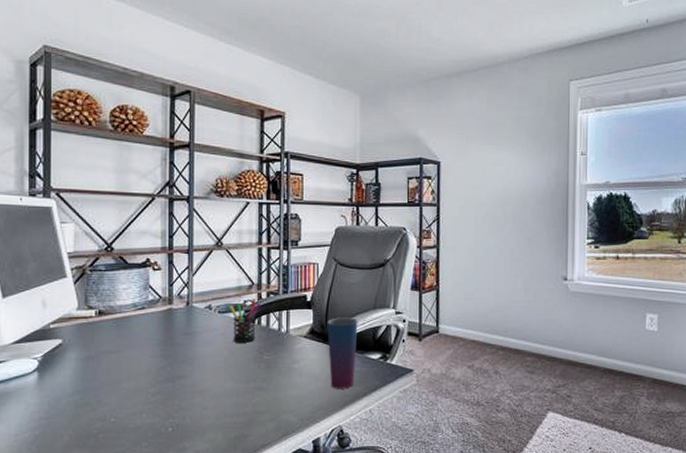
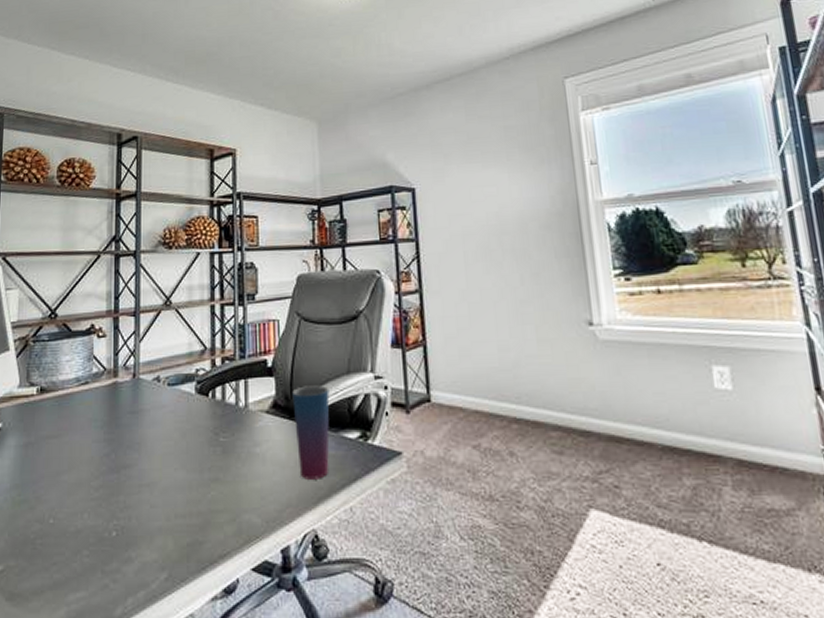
pen holder: present [230,299,261,343] -> none [180,366,216,422]

